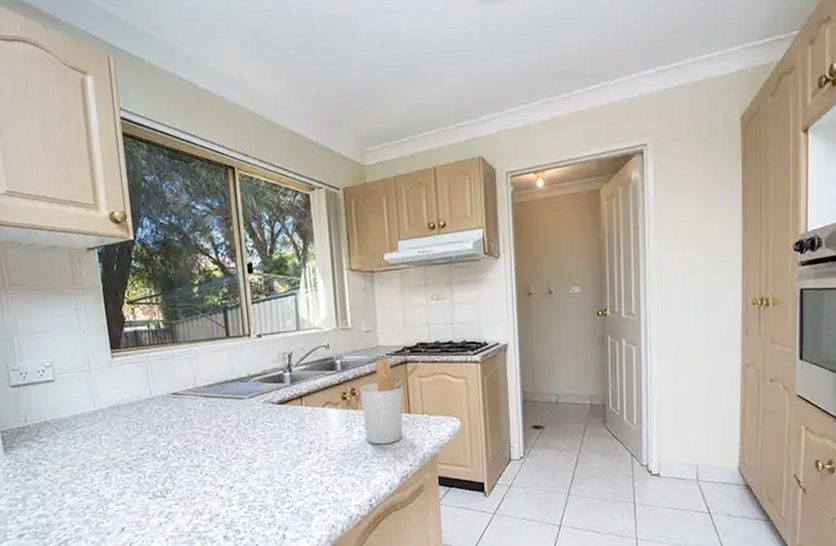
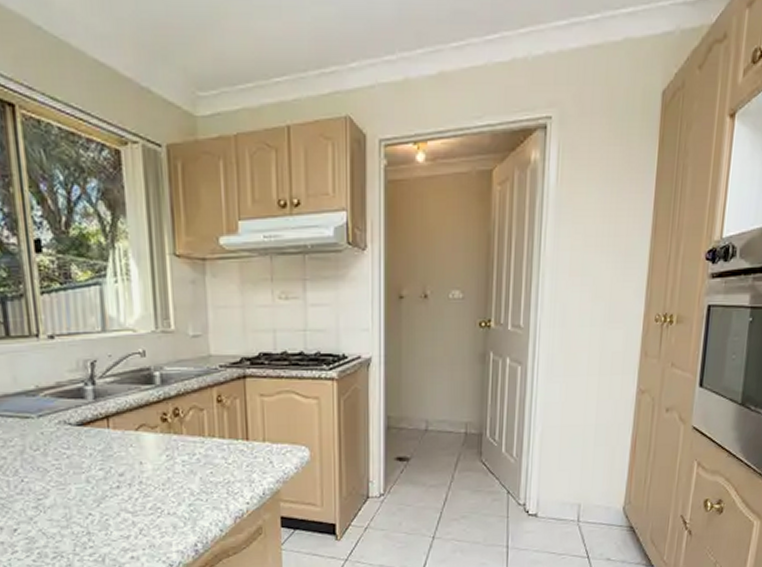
utensil holder: present [360,357,422,445] -> none [184,370,265,478]

